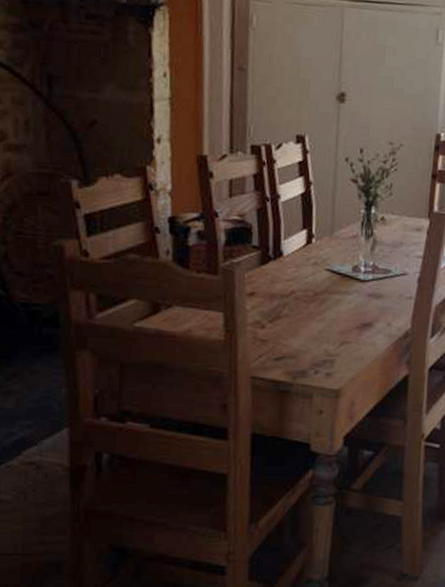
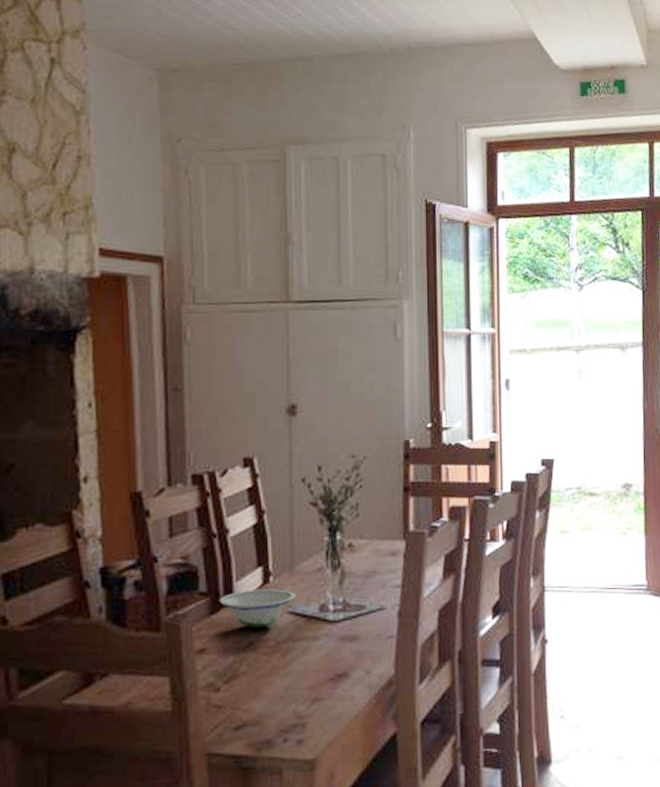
bowl: none [269,247,334,280] -> present [219,589,297,628]

